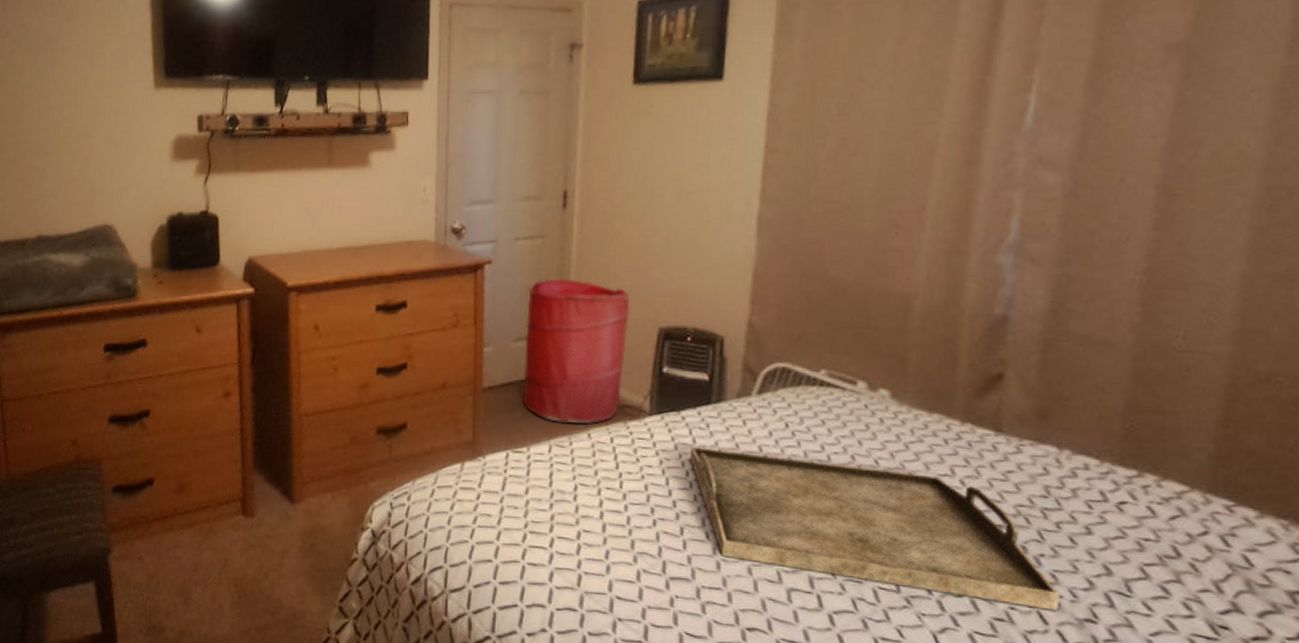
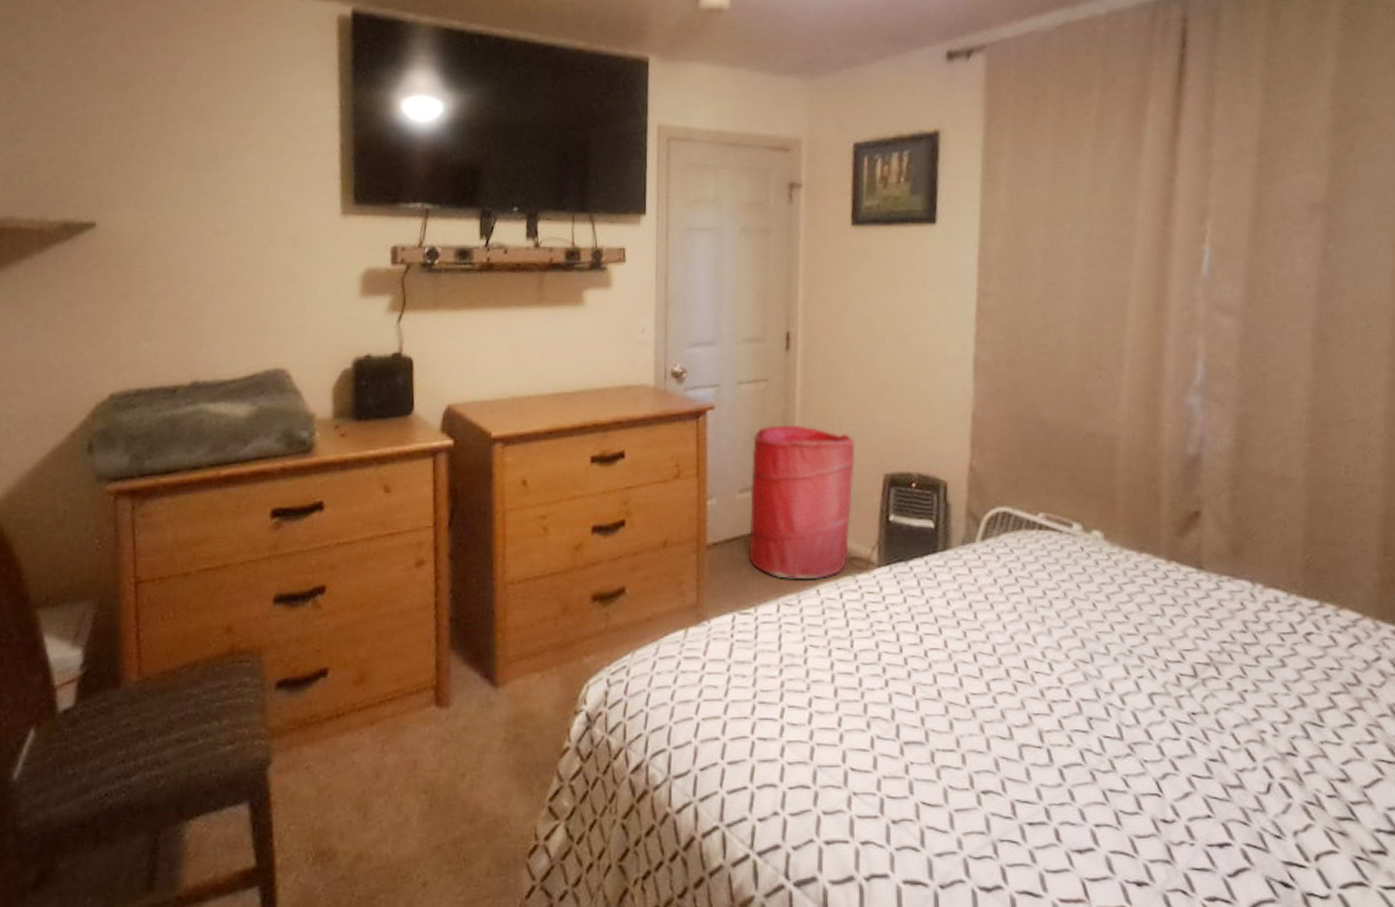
serving tray: present [690,447,1060,611] -> none [918,599,1264,747]

